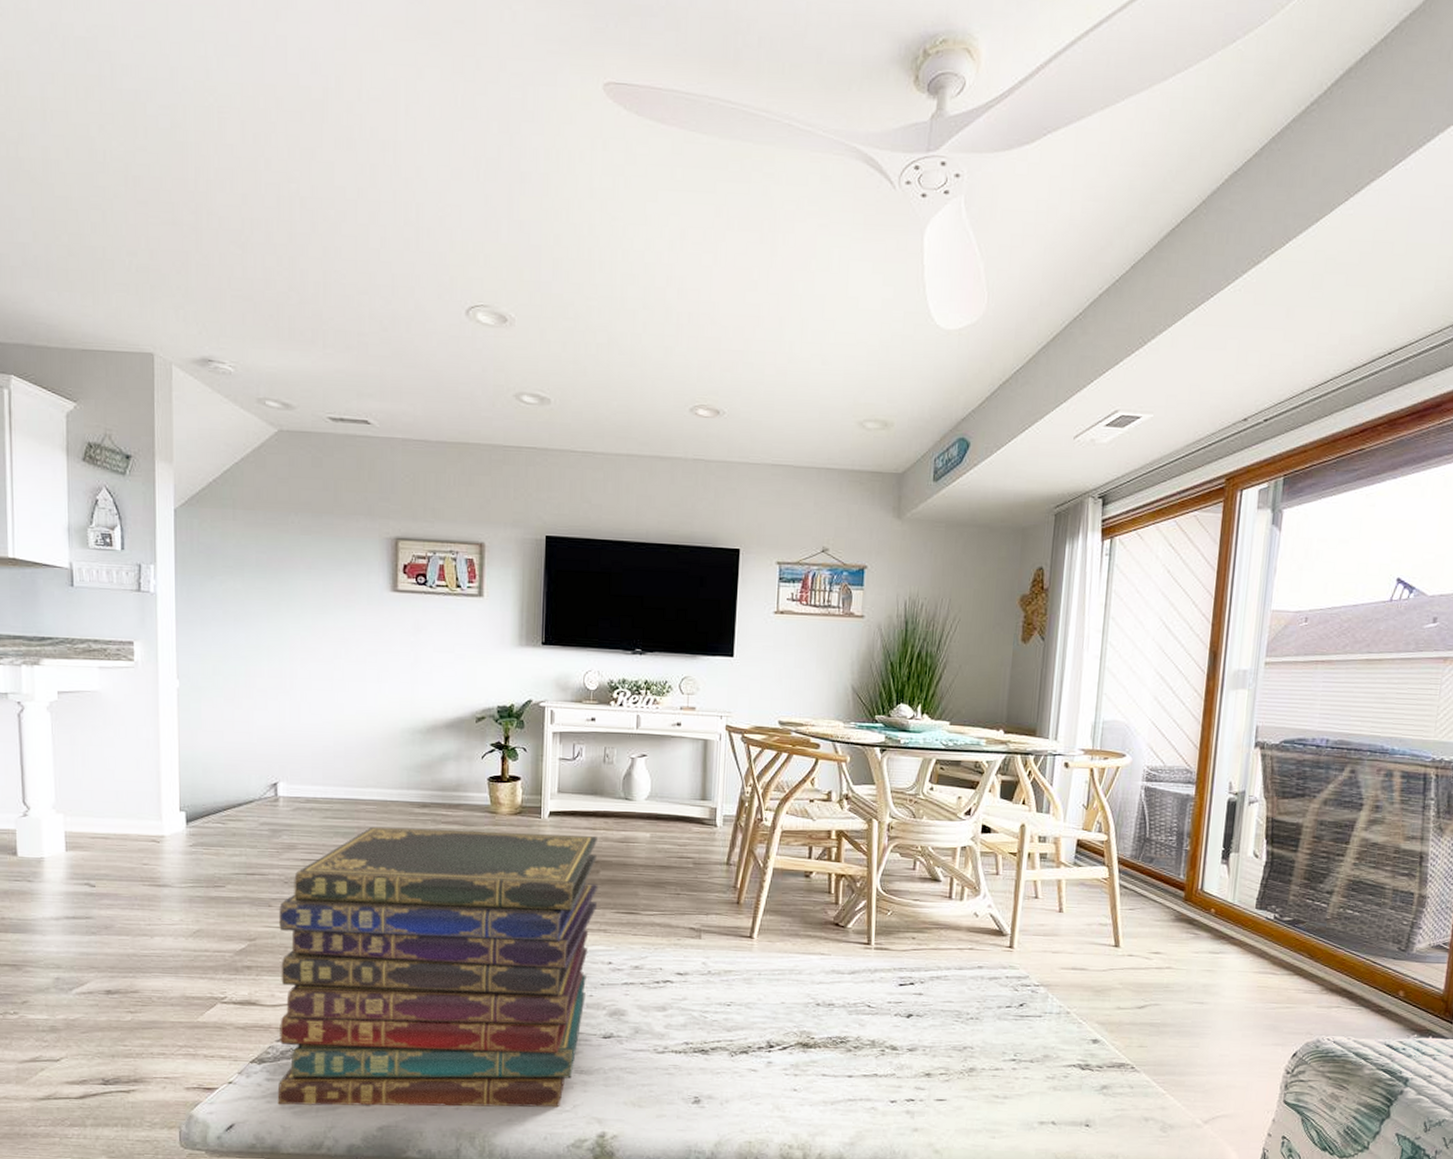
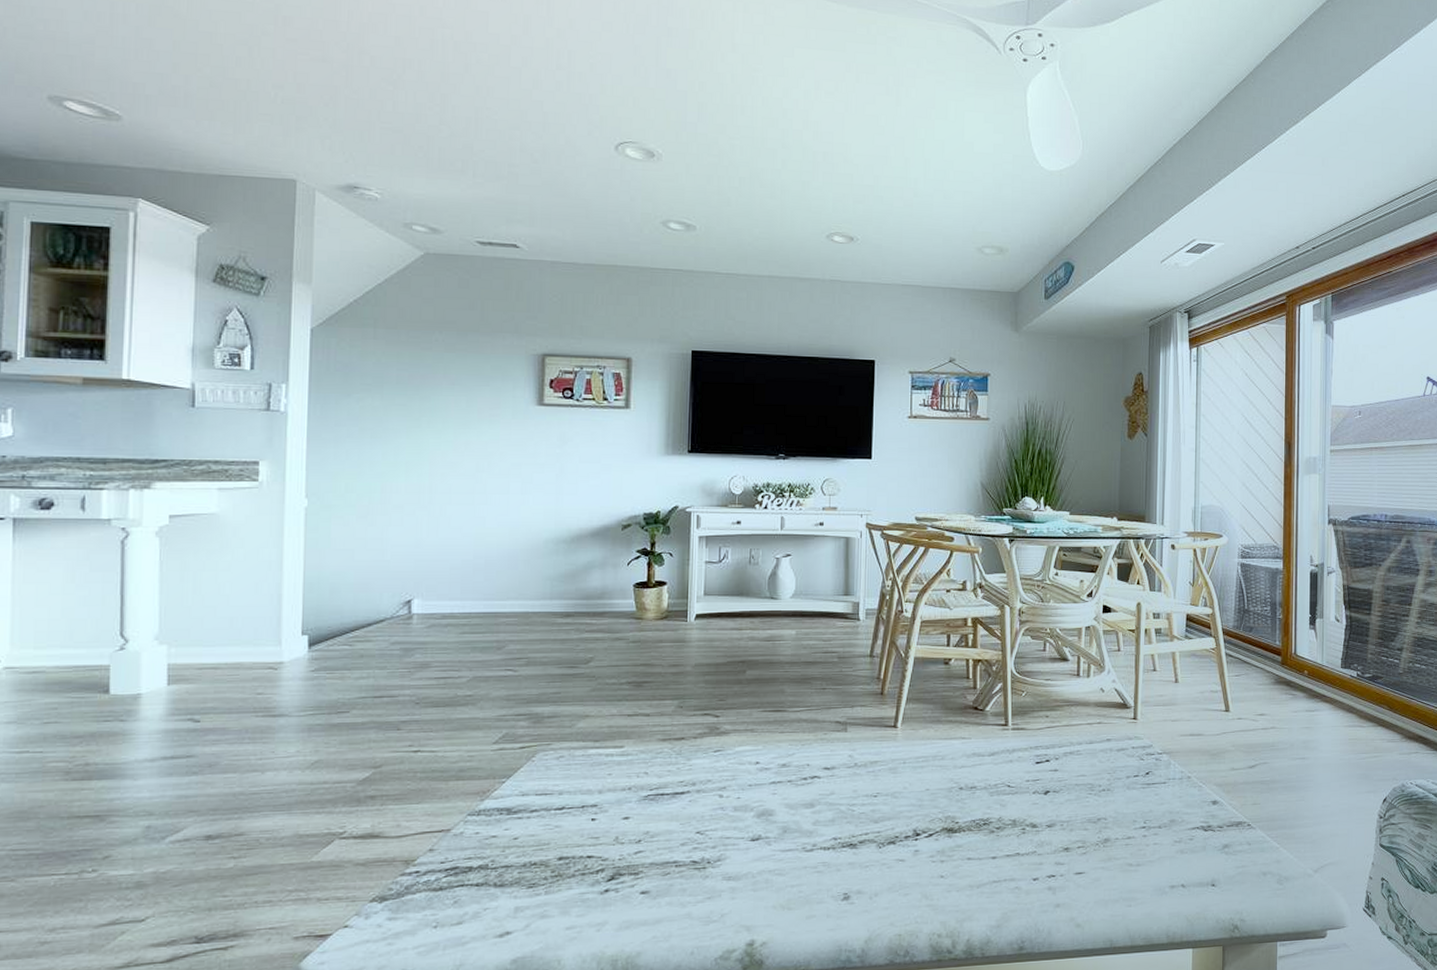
book stack: present [277,826,598,1107] -> none [400,637,745,946]

